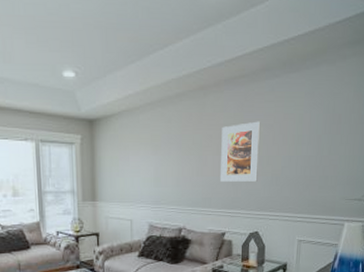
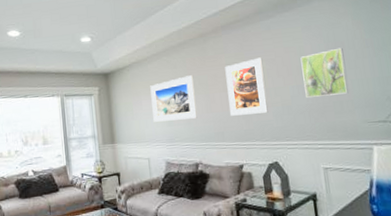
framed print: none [140,133,187,181] -> present [150,75,197,122]
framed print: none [296,120,339,170] -> present [300,47,349,98]

